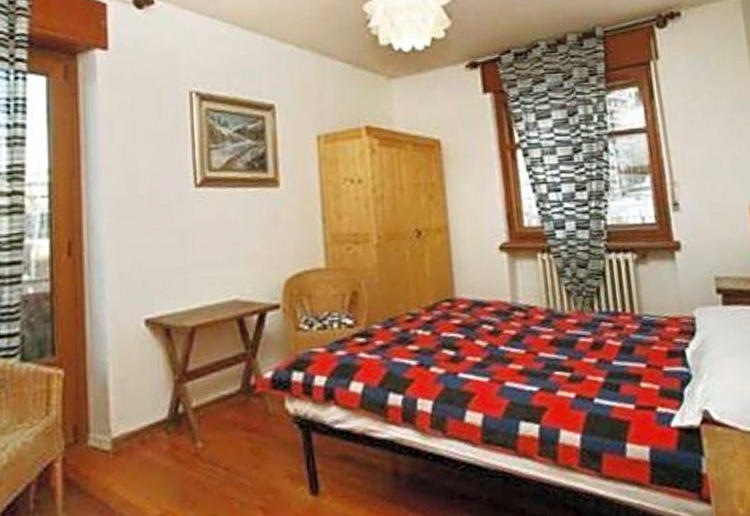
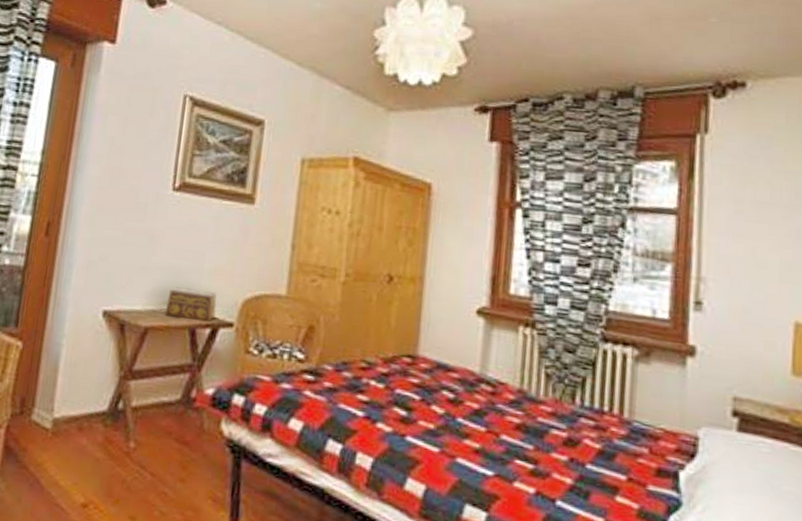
decorative box: none [209,278,261,311] -> present [164,287,217,322]

